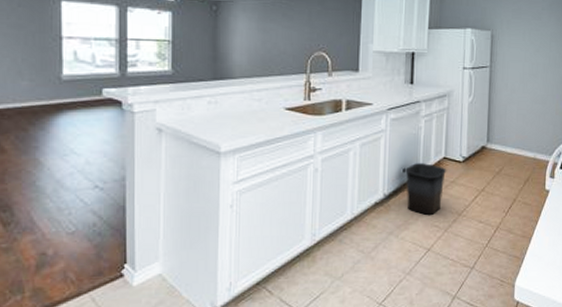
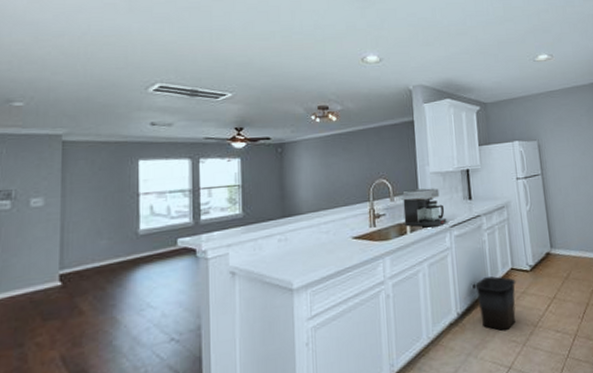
coffee maker: none [340,66,385,109] -> present [402,188,447,228]

